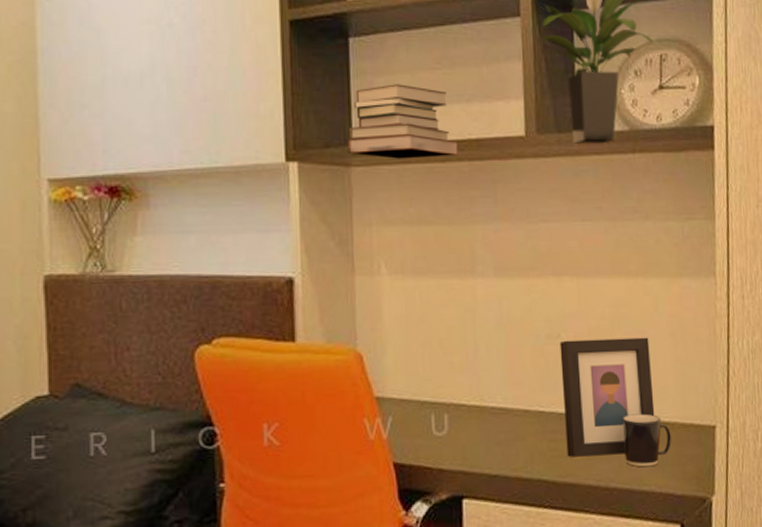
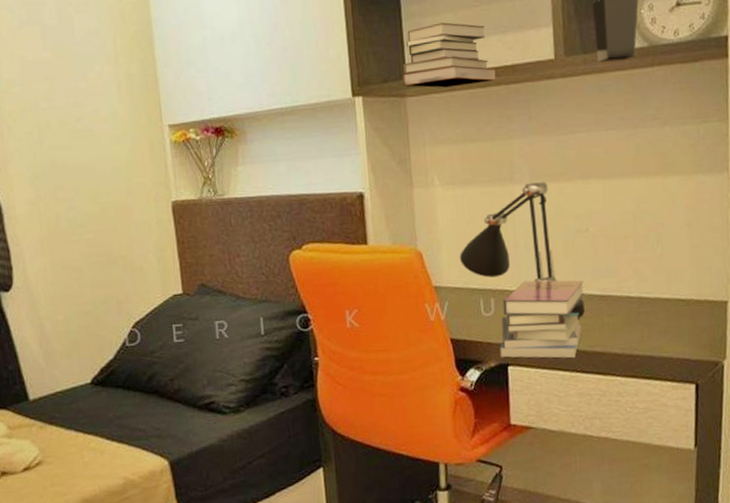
desk lamp: none [407,277,555,443] -> present [459,182,585,319]
books: none [452,393,555,491] -> present [499,280,585,359]
picture frame: present [559,337,655,458] -> none [588,227,673,331]
mug: present [621,413,671,468] -> none [643,292,687,338]

